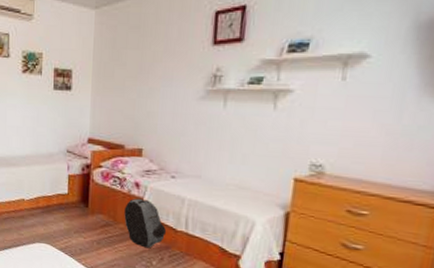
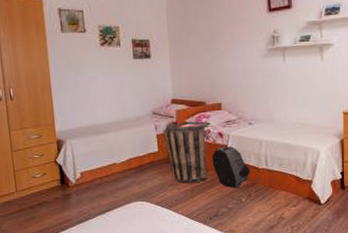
basket: none [75,165,128,235] -> present [163,121,211,184]

